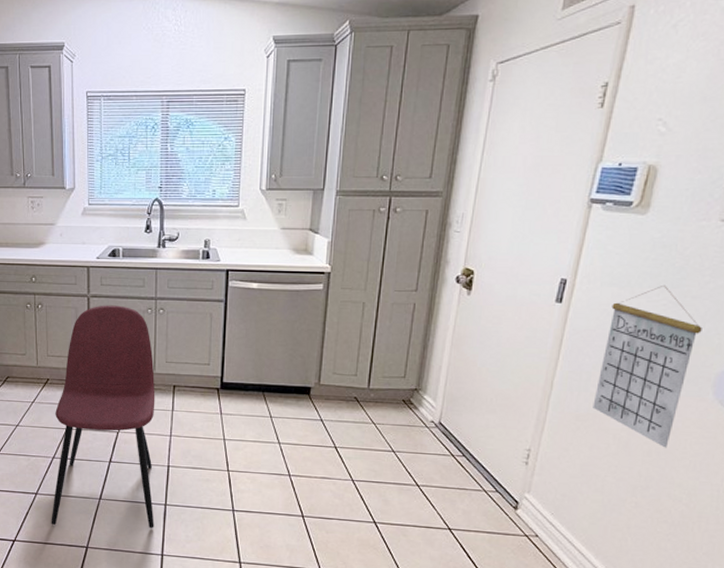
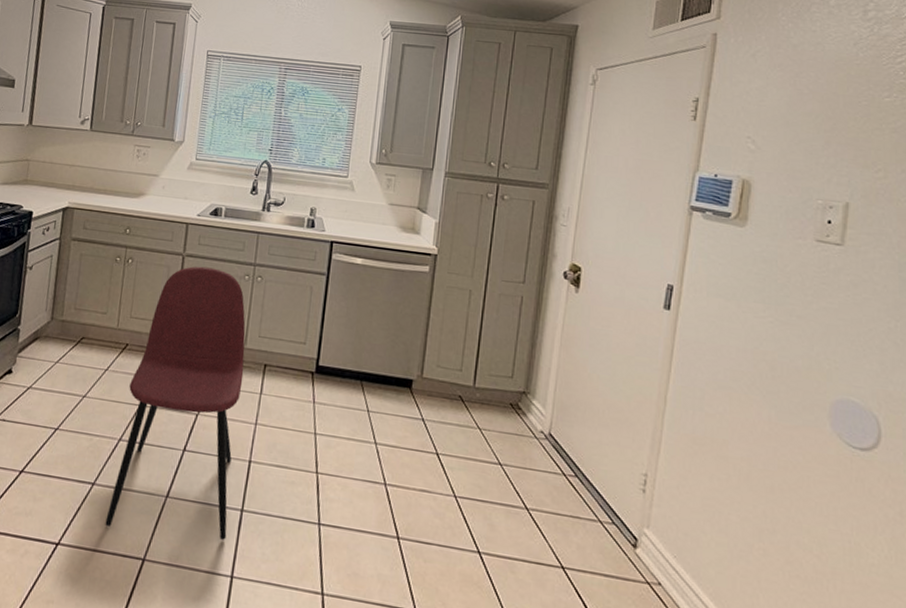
calendar: present [592,284,702,448] -> none [709,300,811,485]

